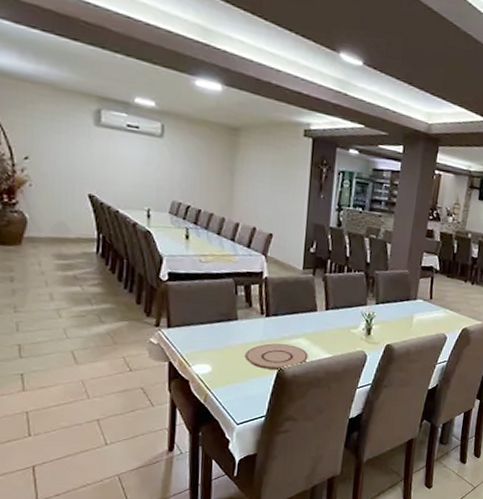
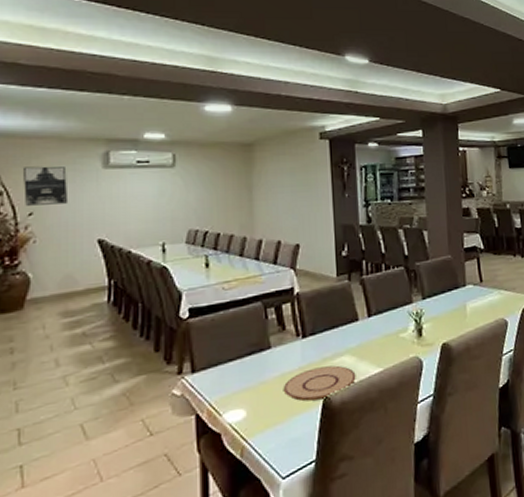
wall art: none [17,110,62,154] -> present [22,166,69,206]

